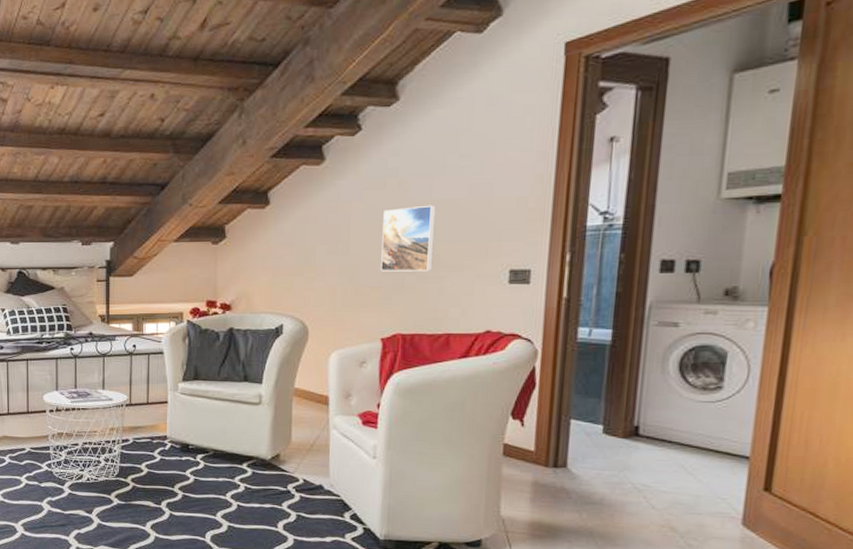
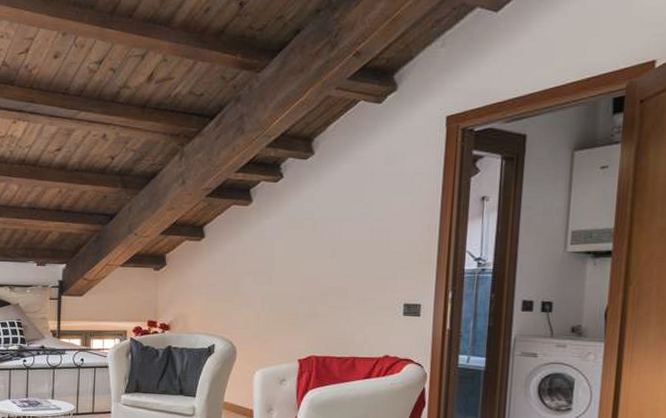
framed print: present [381,205,436,272] -> none [298,245,344,302]

